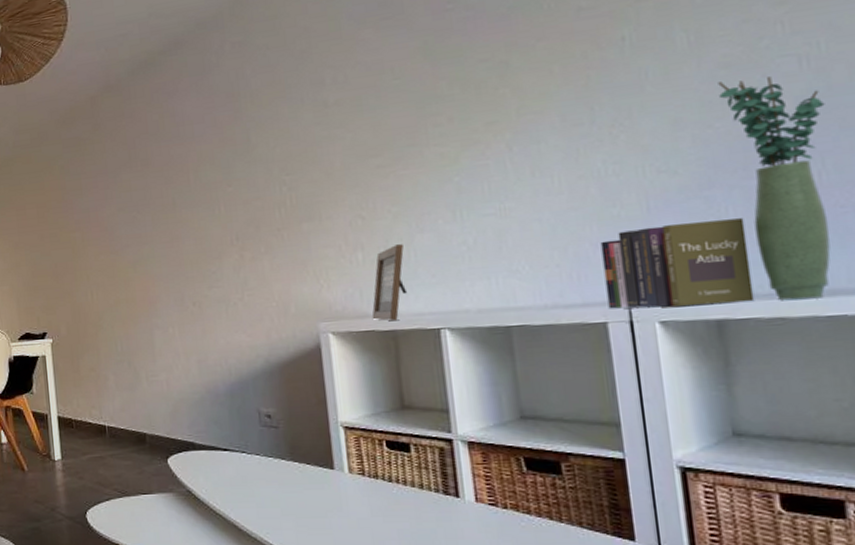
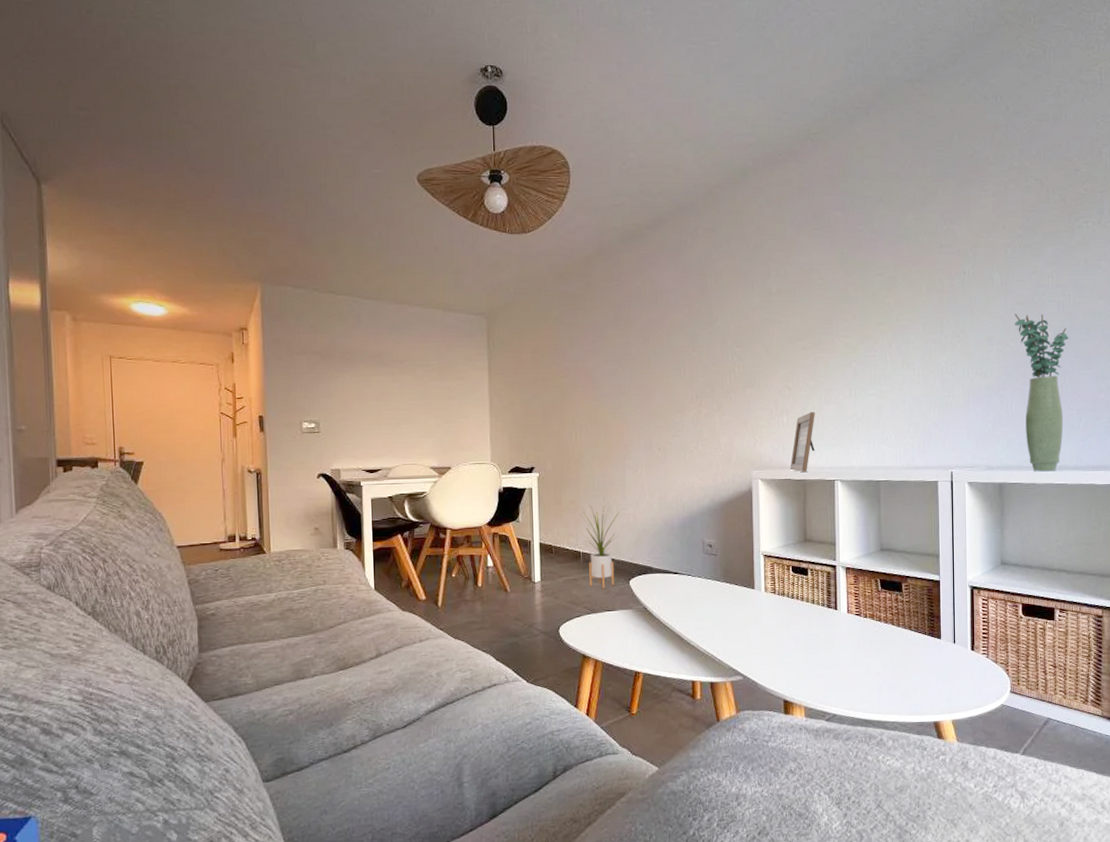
house plant: none [104,371,151,468] -> present [580,504,620,589]
books: present [600,218,755,309] -> none [939,412,1021,473]

